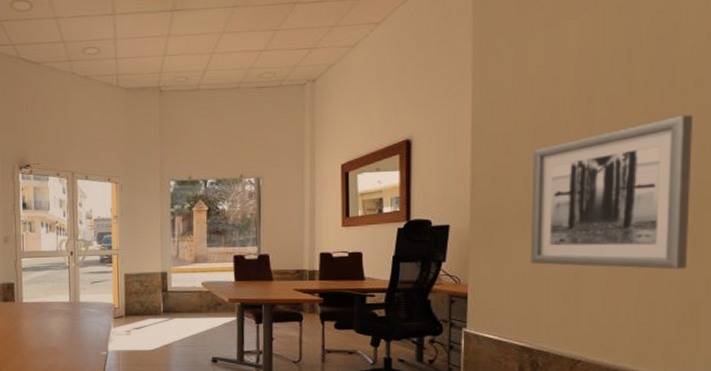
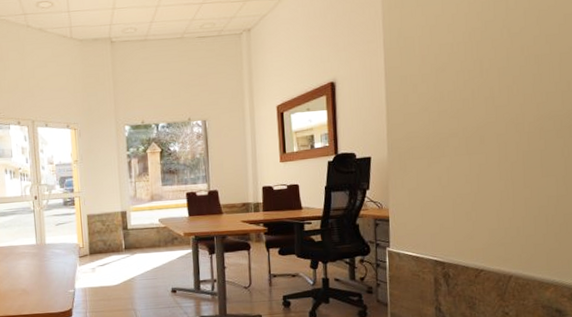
wall art: present [530,114,692,270] -> none [435,55,561,188]

